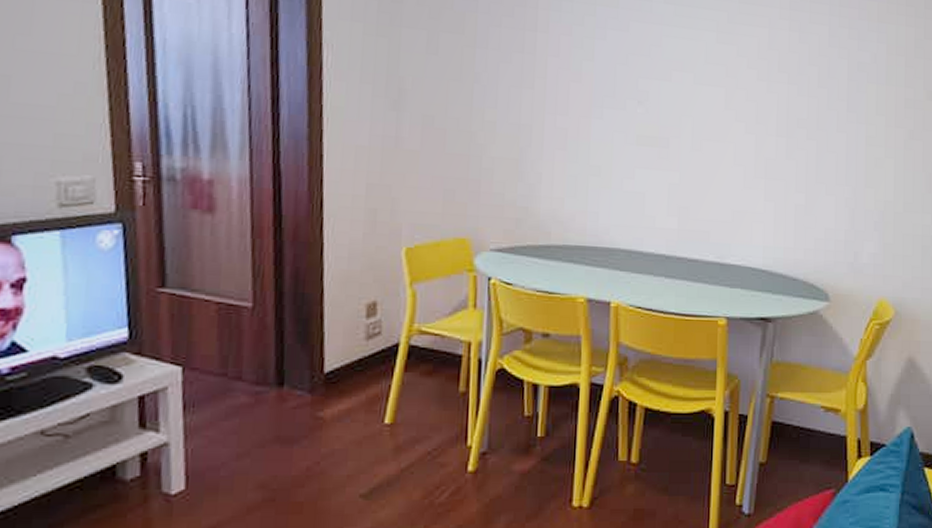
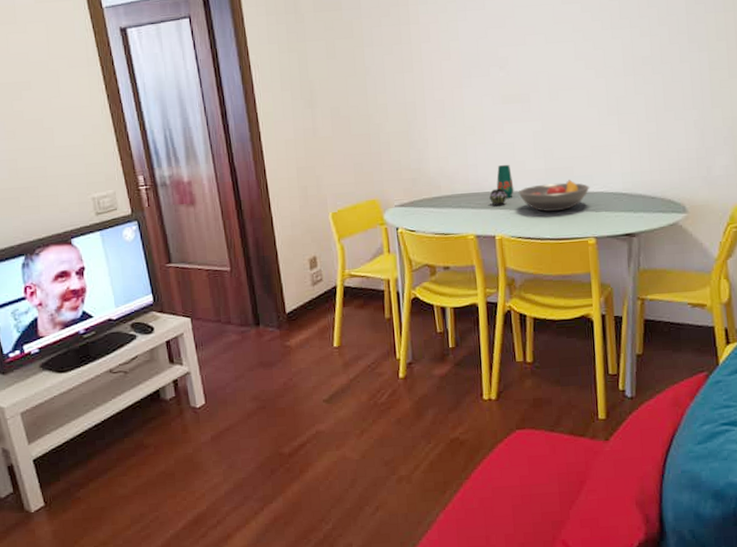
vase: none [609,217,639,266] -> present [489,164,514,205]
fruit bowl: none [643,246,727,281] -> present [518,180,590,212]

